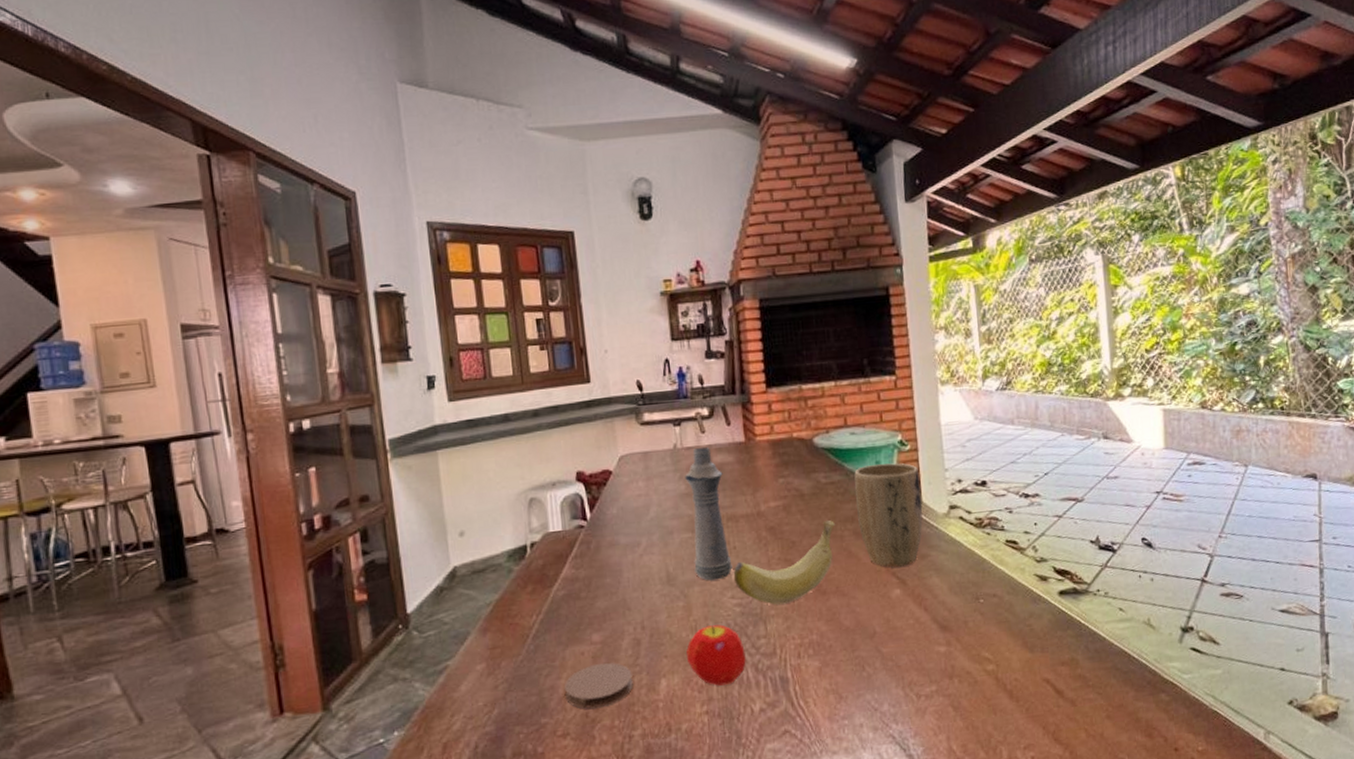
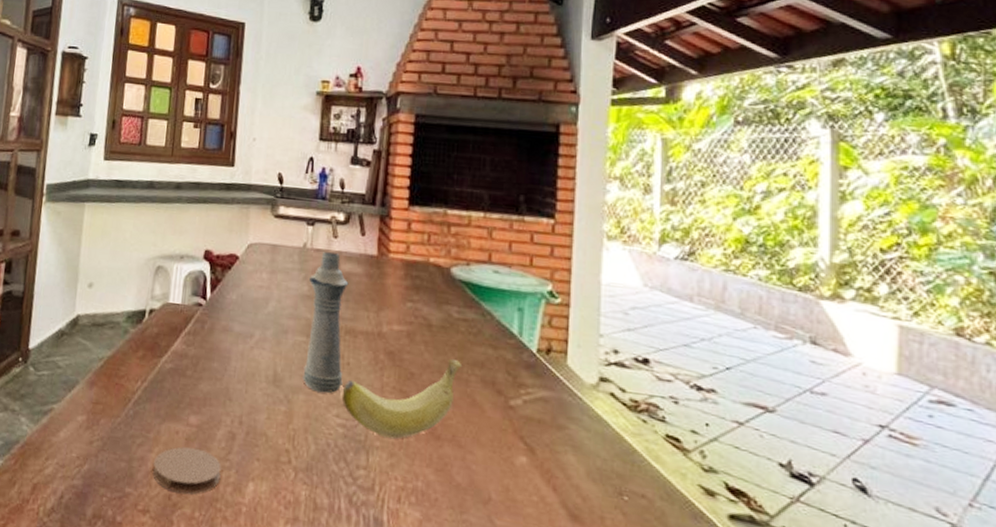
fruit: present [686,624,746,686] -> none [279,439,341,510]
plant pot: present [854,463,923,568] -> none [488,310,569,433]

